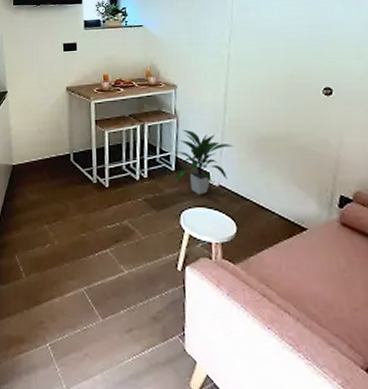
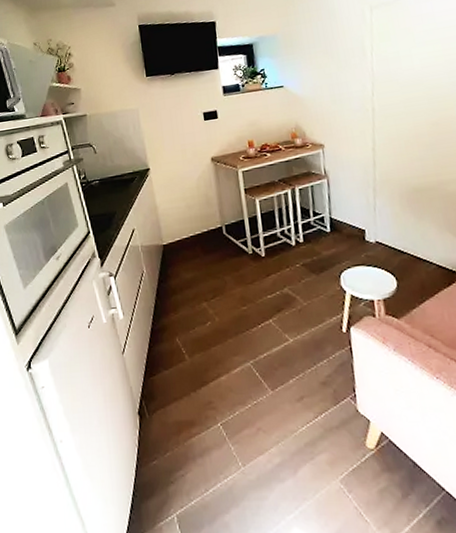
indoor plant: present [174,129,234,195] -> none [330,188,387,254]

